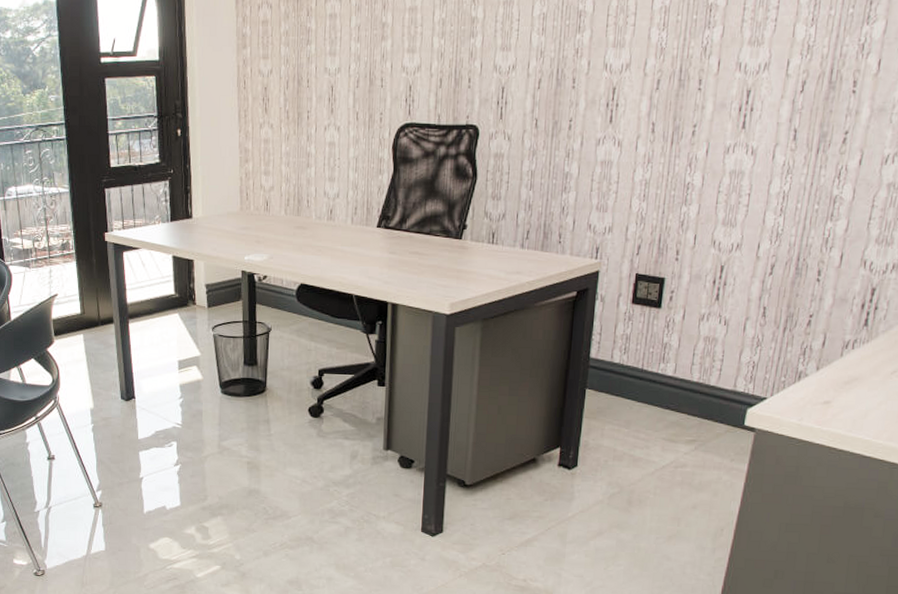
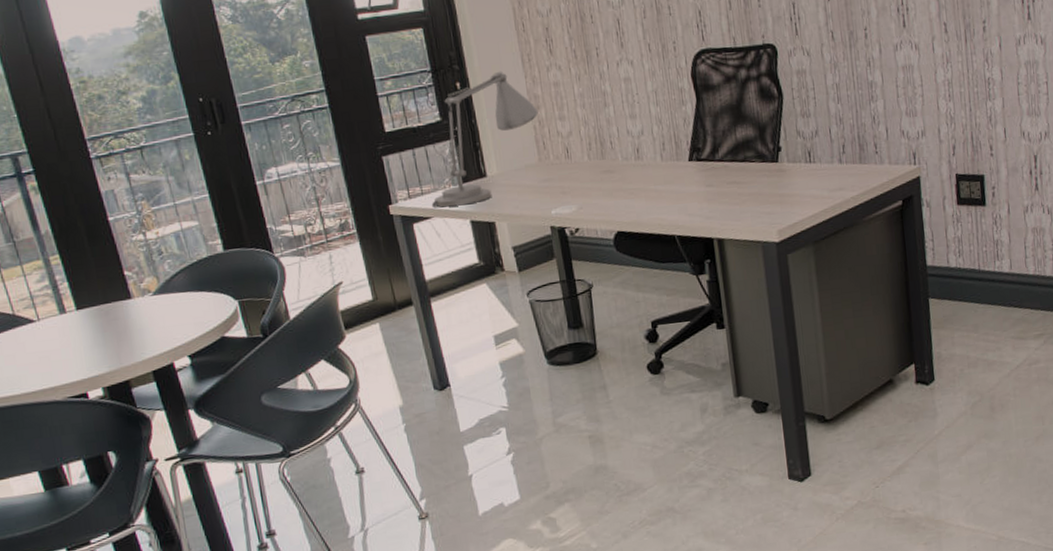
desk lamp: none [142,123,246,241] -> present [432,71,539,208]

